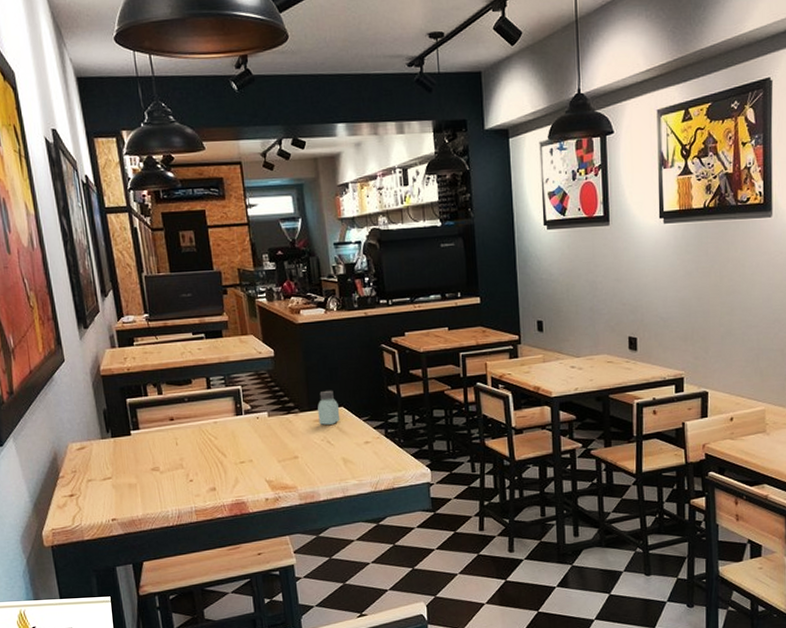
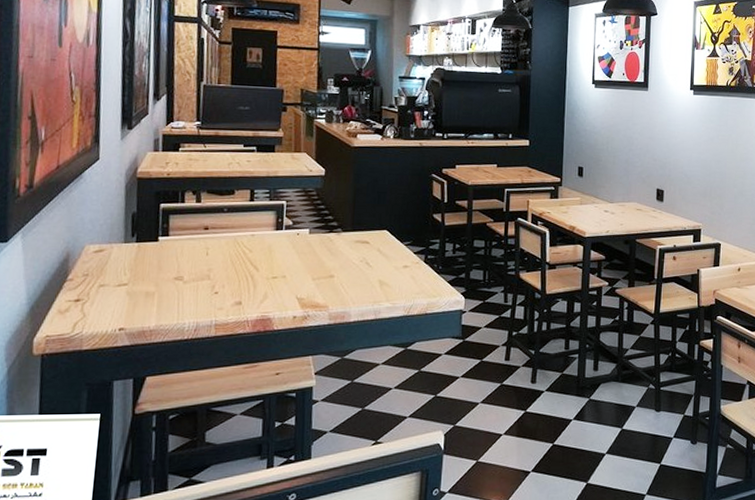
saltshaker: present [317,390,340,425] -> none [360,212,383,246]

